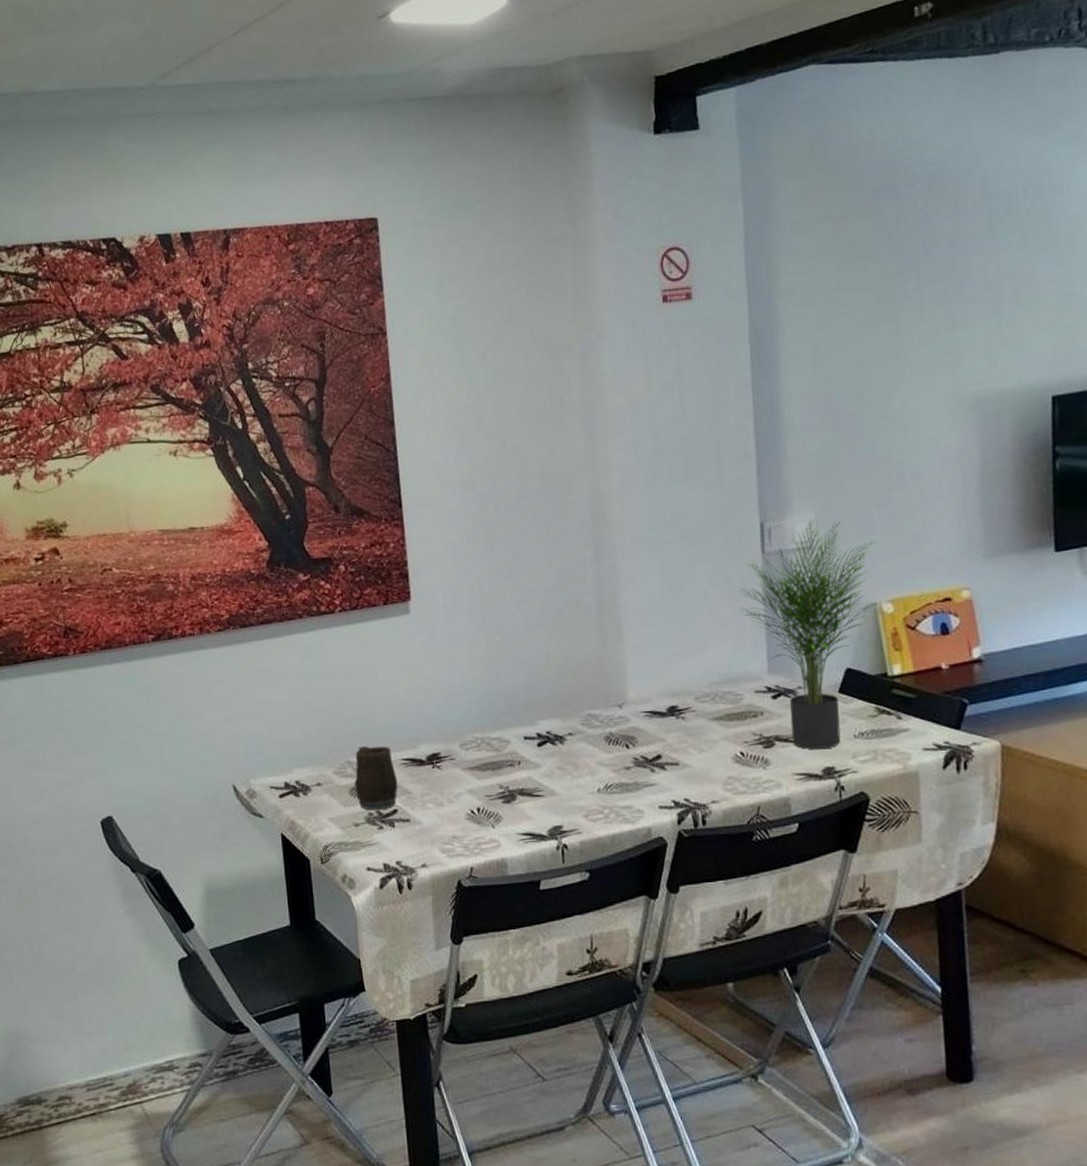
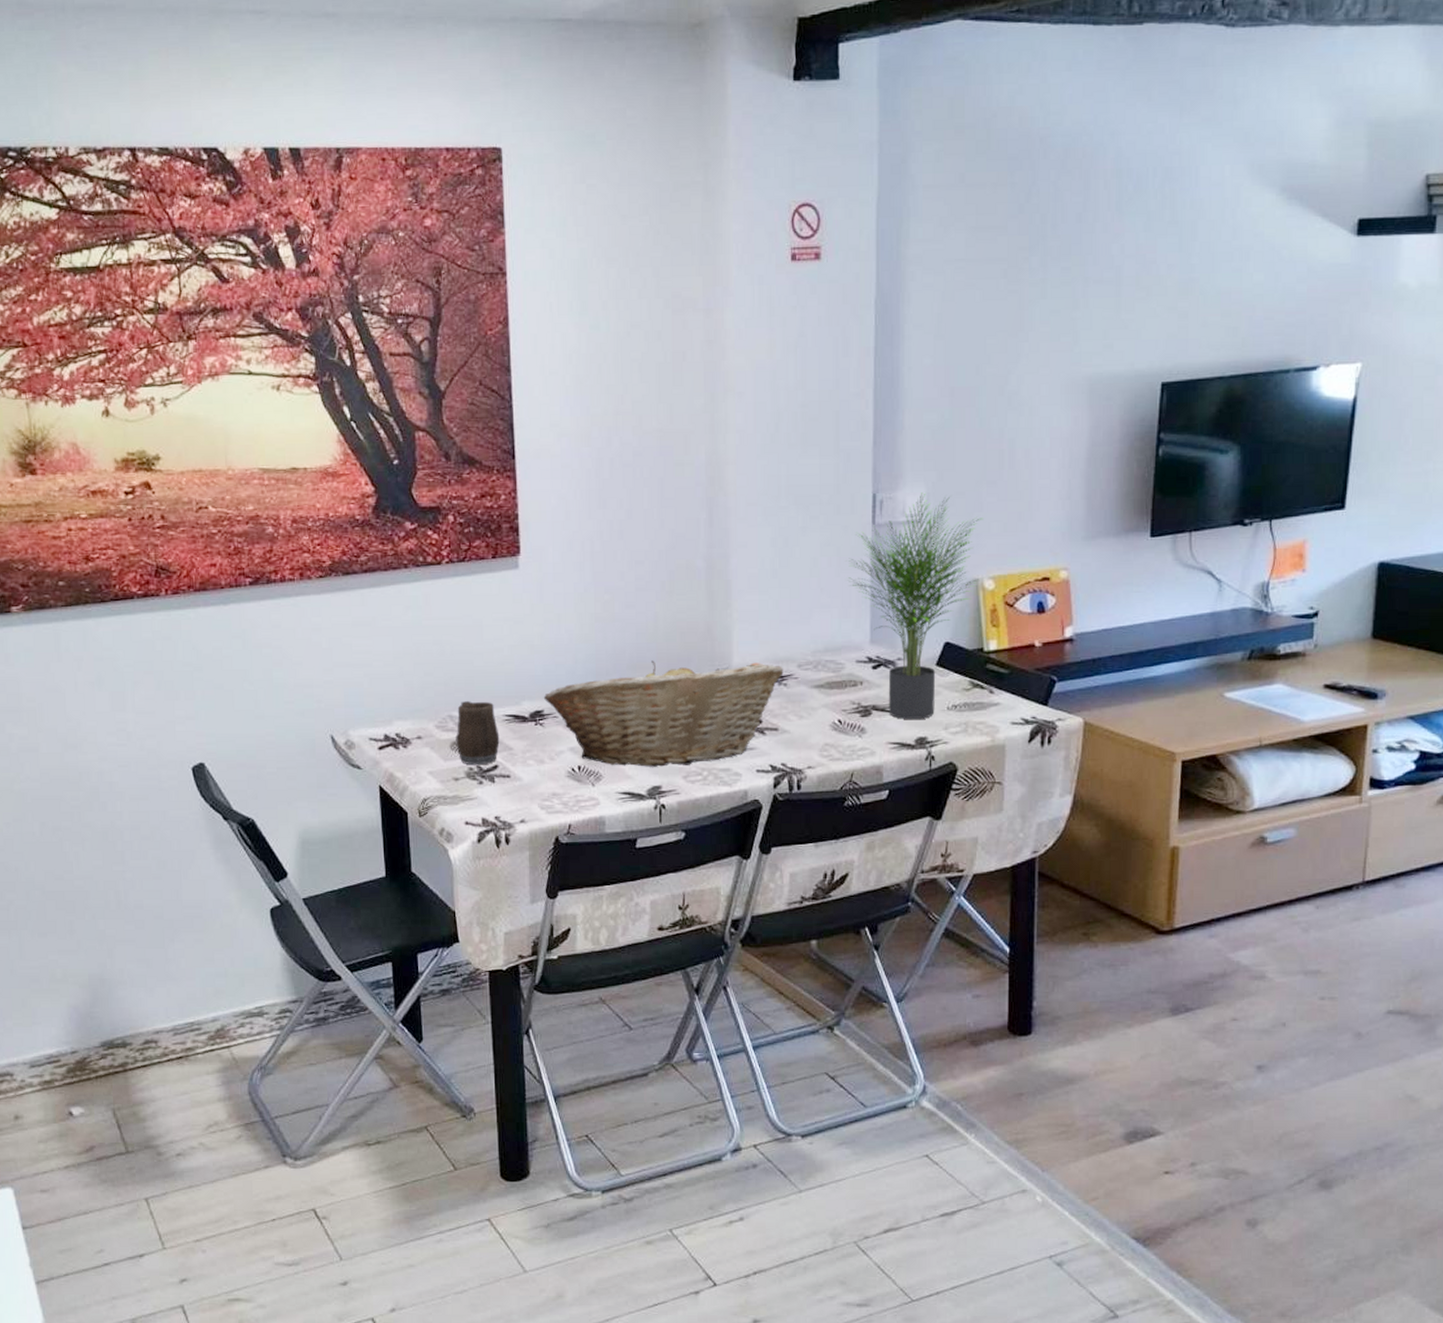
fruit basket: none [440,697,681,807] -> present [544,660,784,767]

